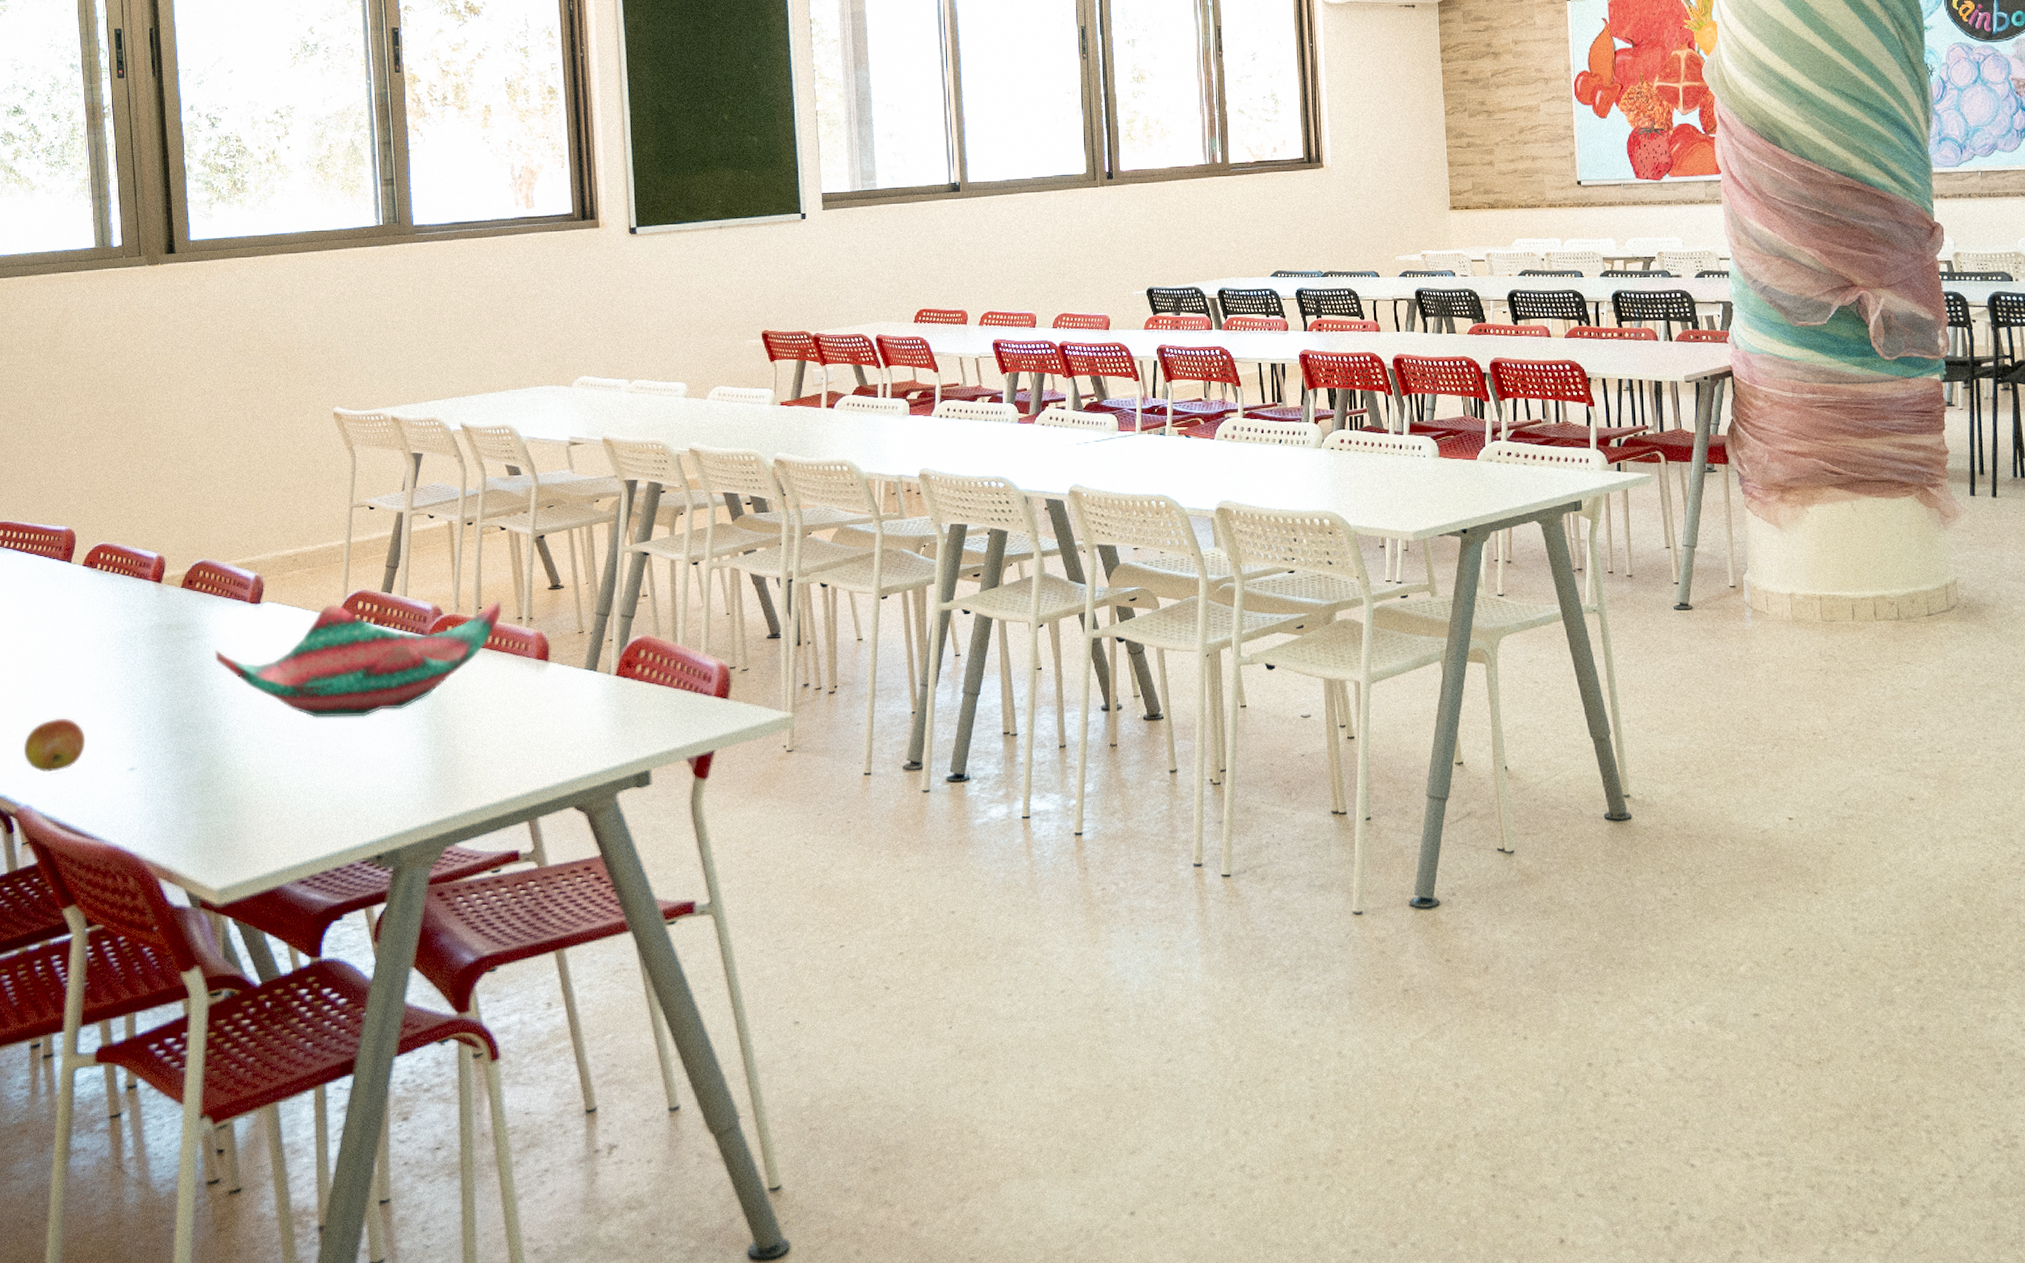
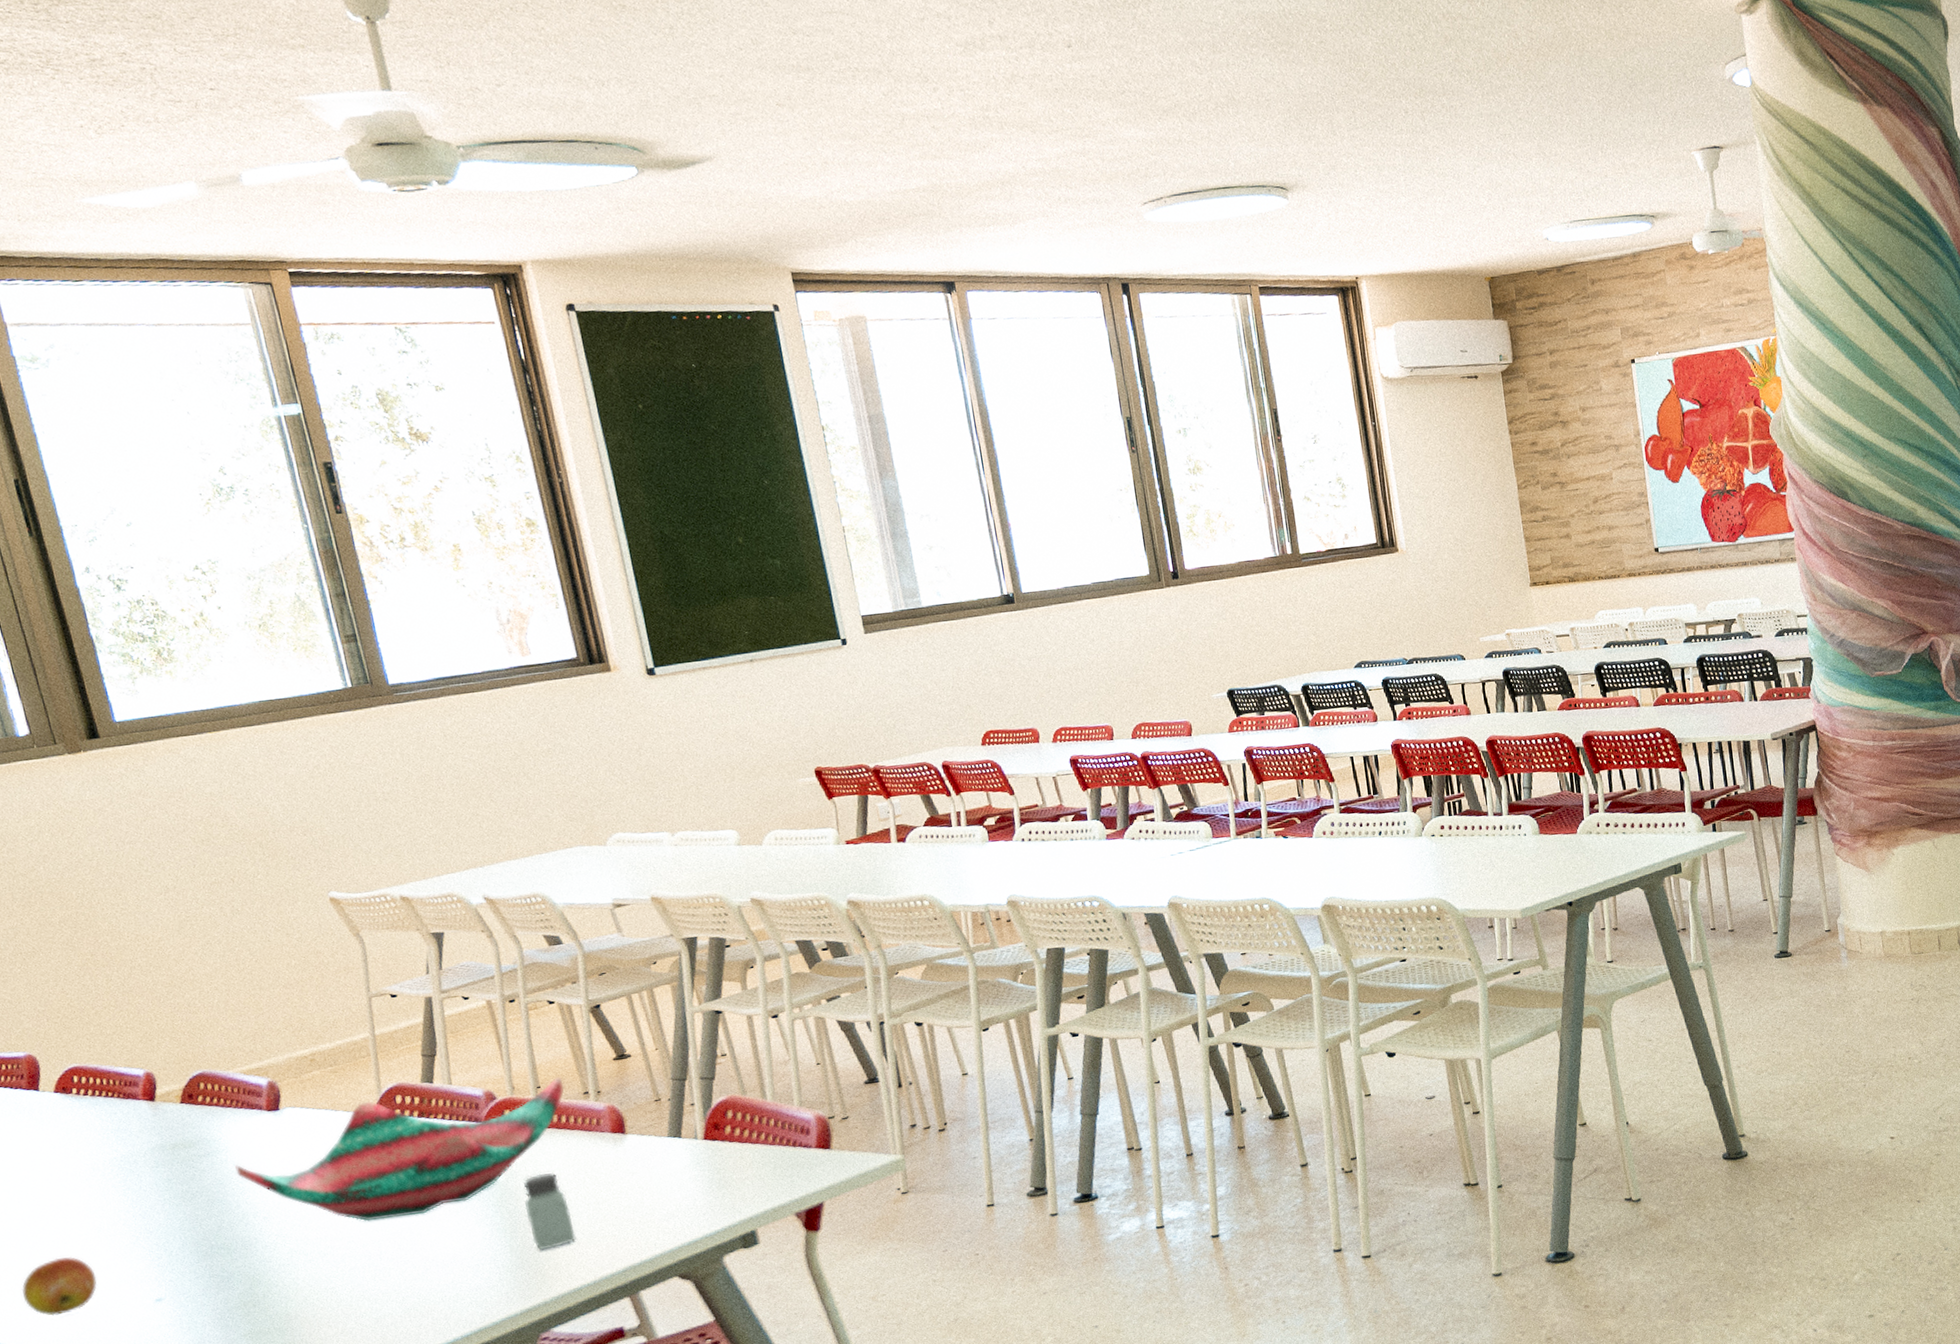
saltshaker: none [451,690,490,765] -> present [523,1172,576,1251]

